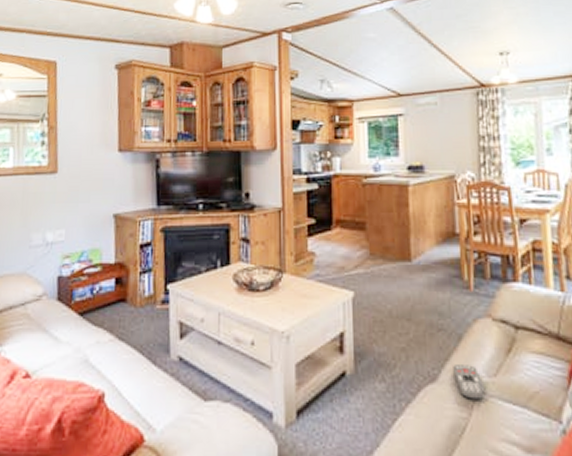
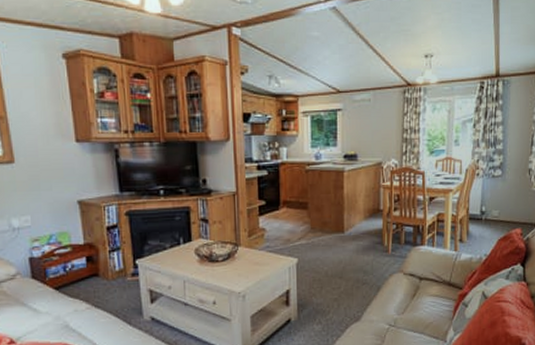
remote control: present [453,365,484,400] -> none [373,307,394,331]

